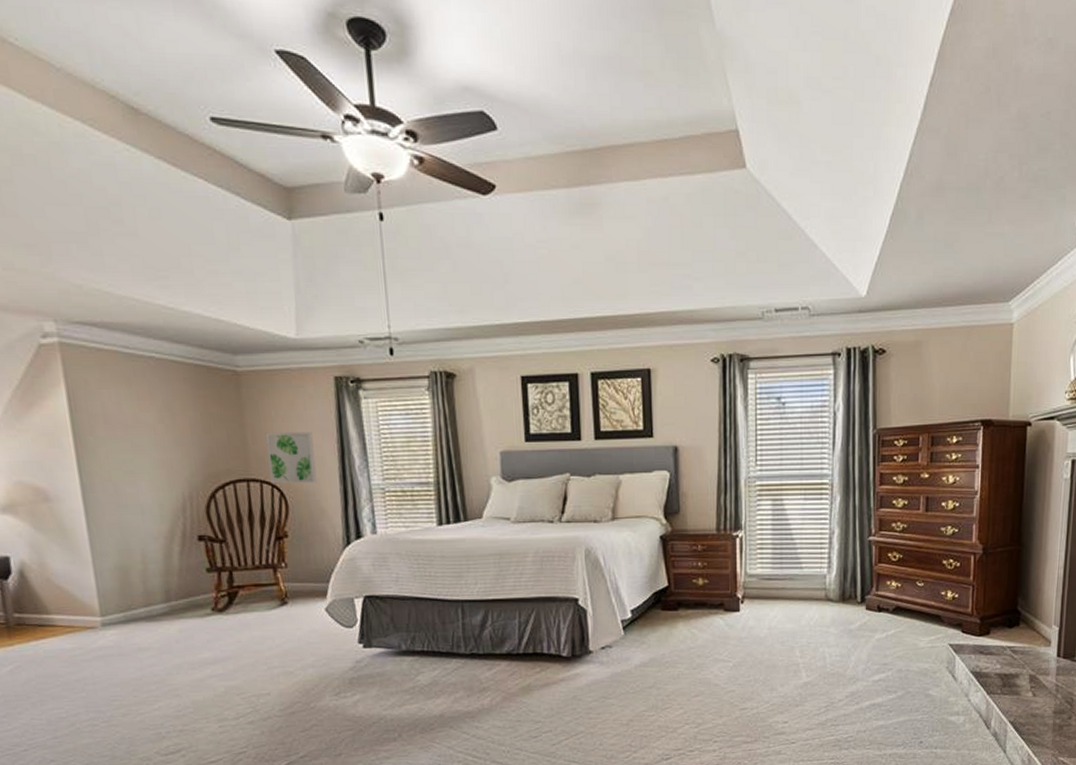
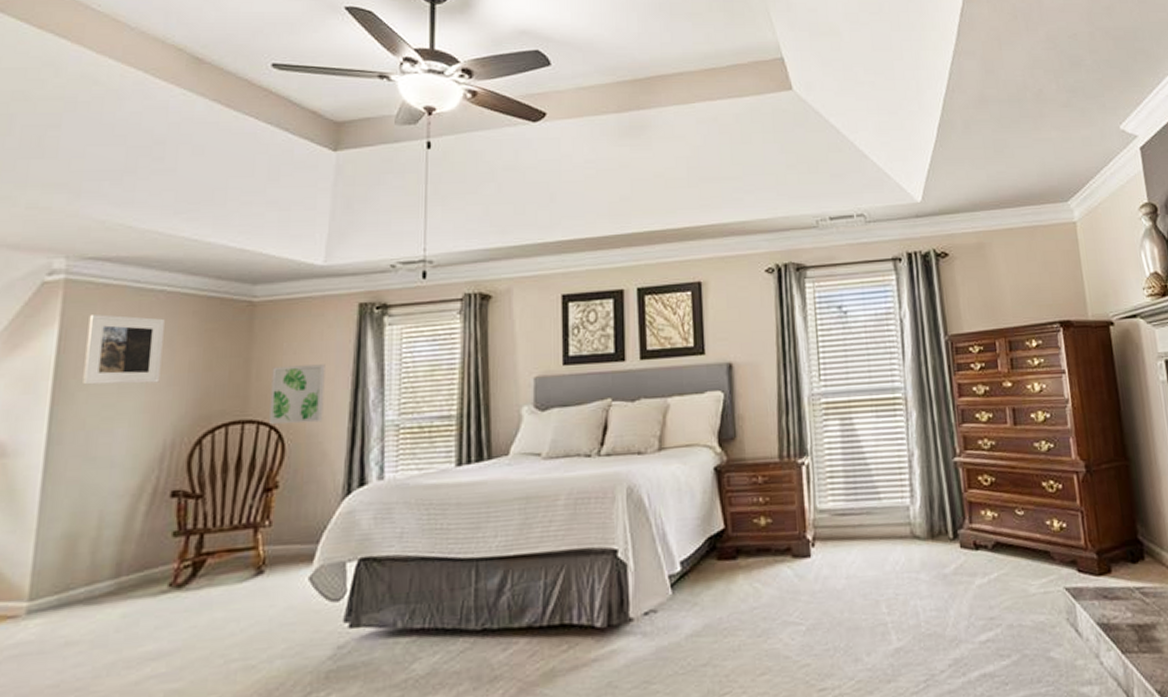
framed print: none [90,378,167,443] -> present [83,314,165,385]

